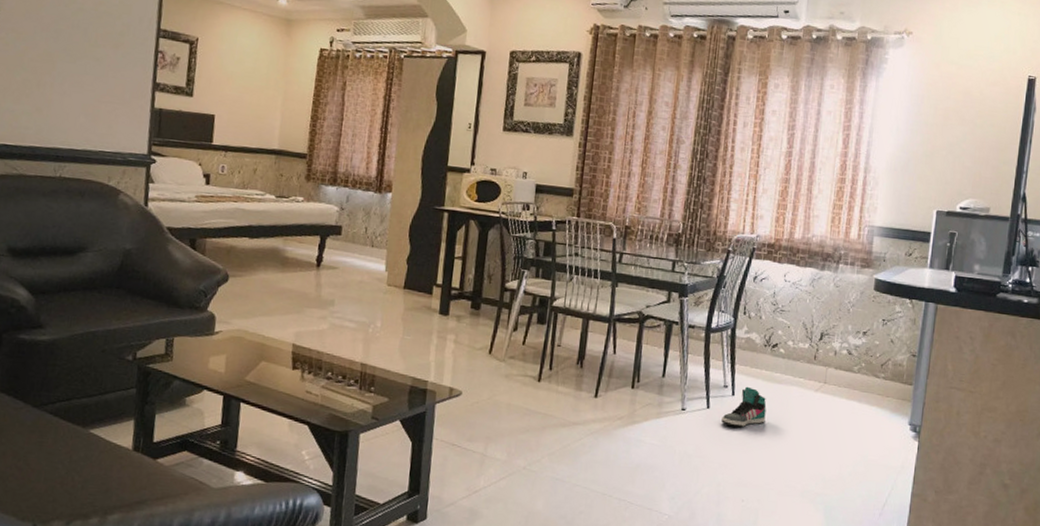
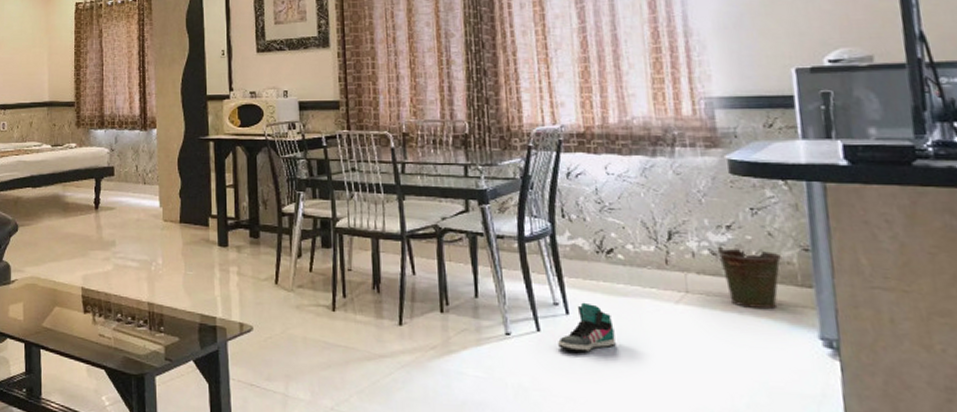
bucket: none [850,347,897,400] -> present [714,246,783,309]

